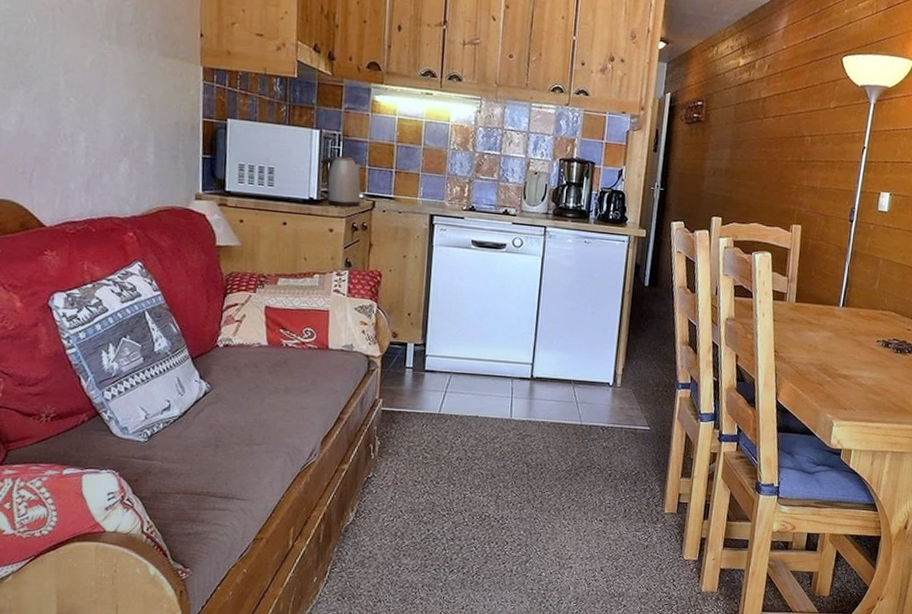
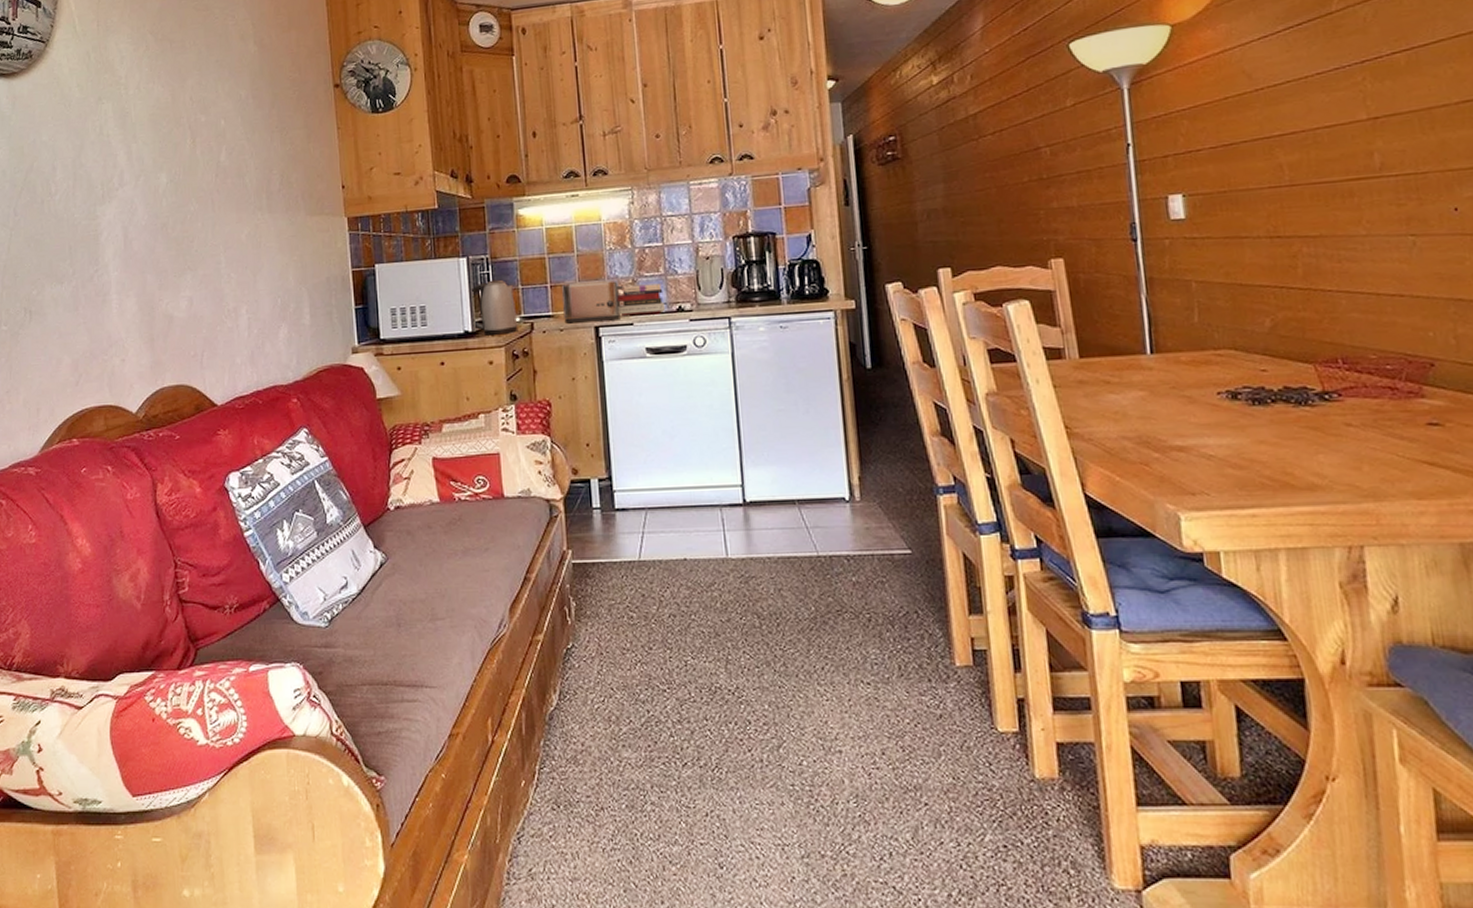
toaster: none [403,171,461,212] -> present [561,279,624,324]
books: none [454,184,494,214] -> present [619,283,665,317]

